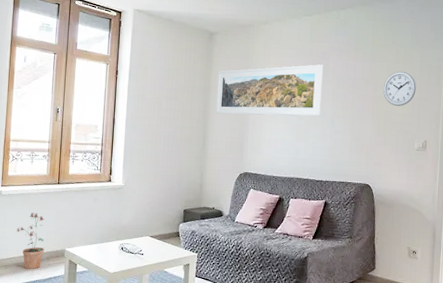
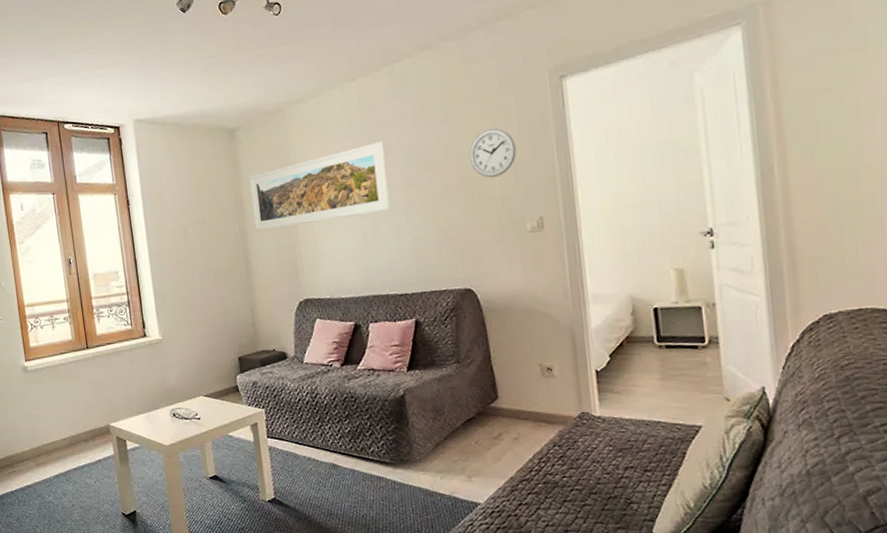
potted plant: present [17,213,44,270] -> none [52,387,87,454]

